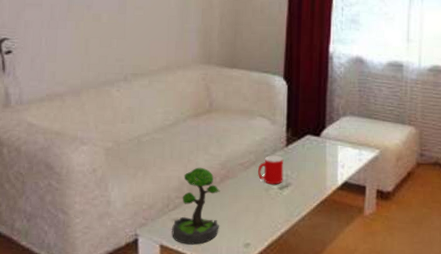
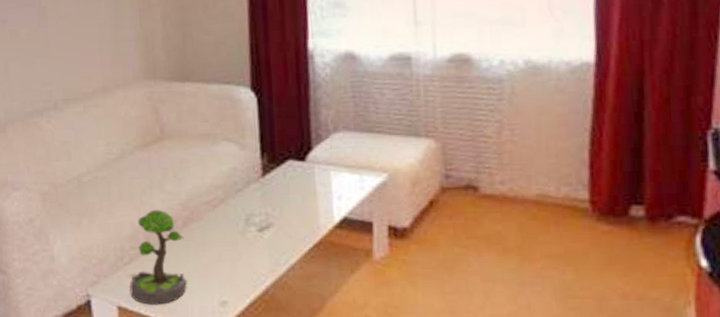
cup: present [257,155,284,185] -> none [228,188,263,227]

